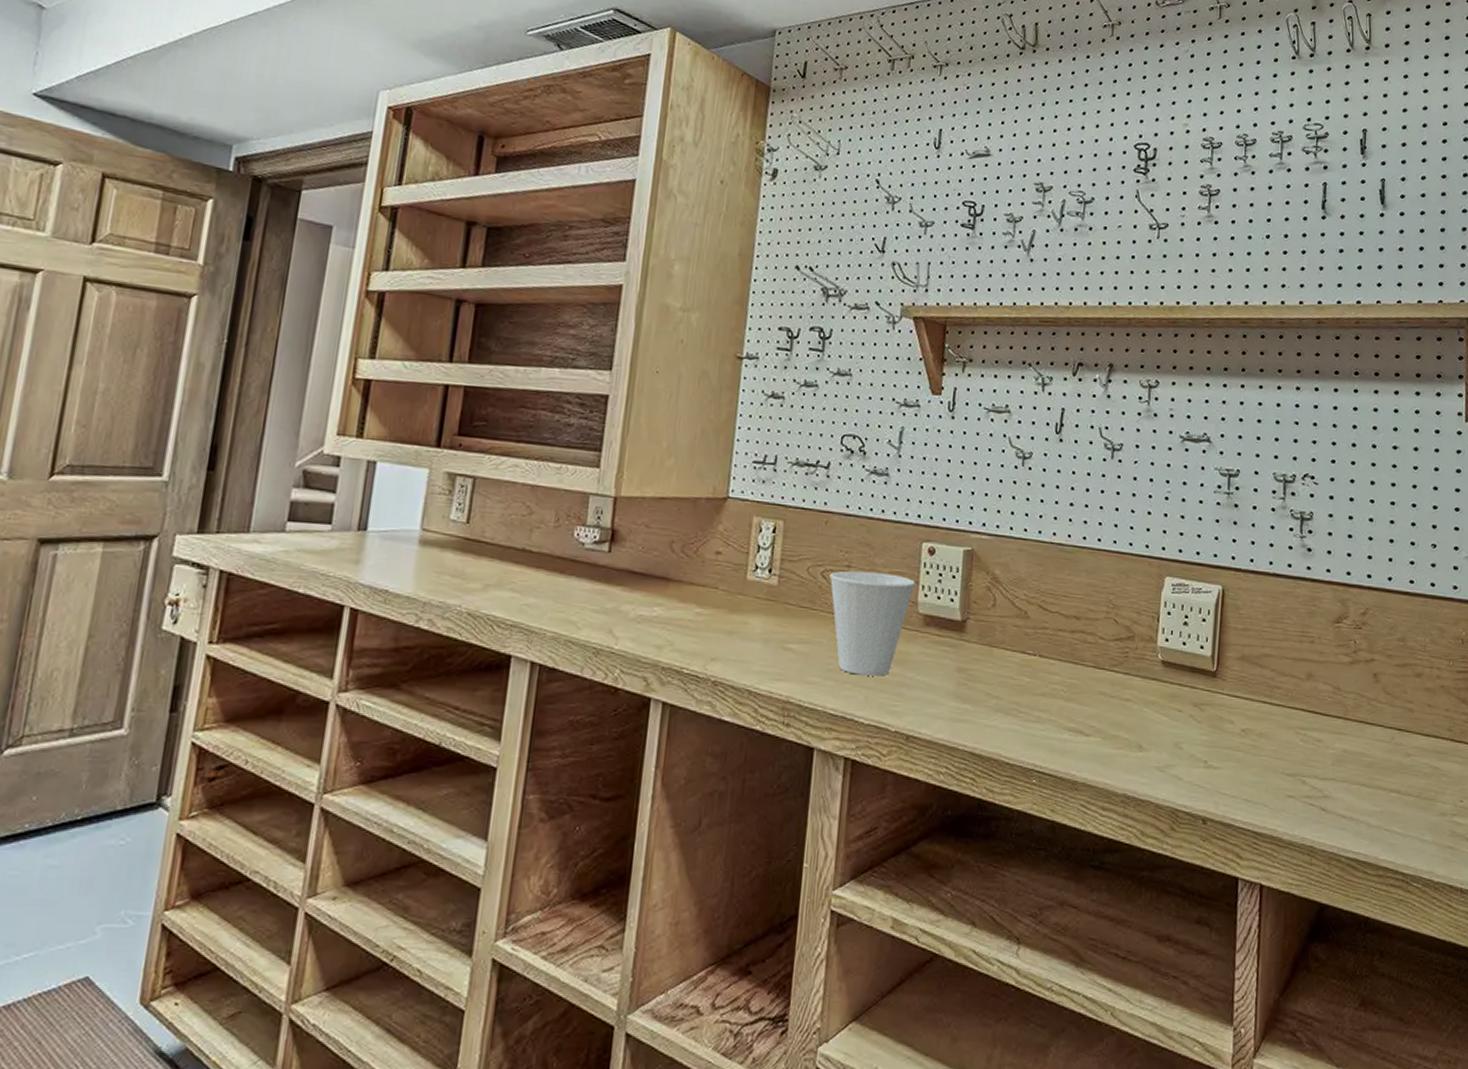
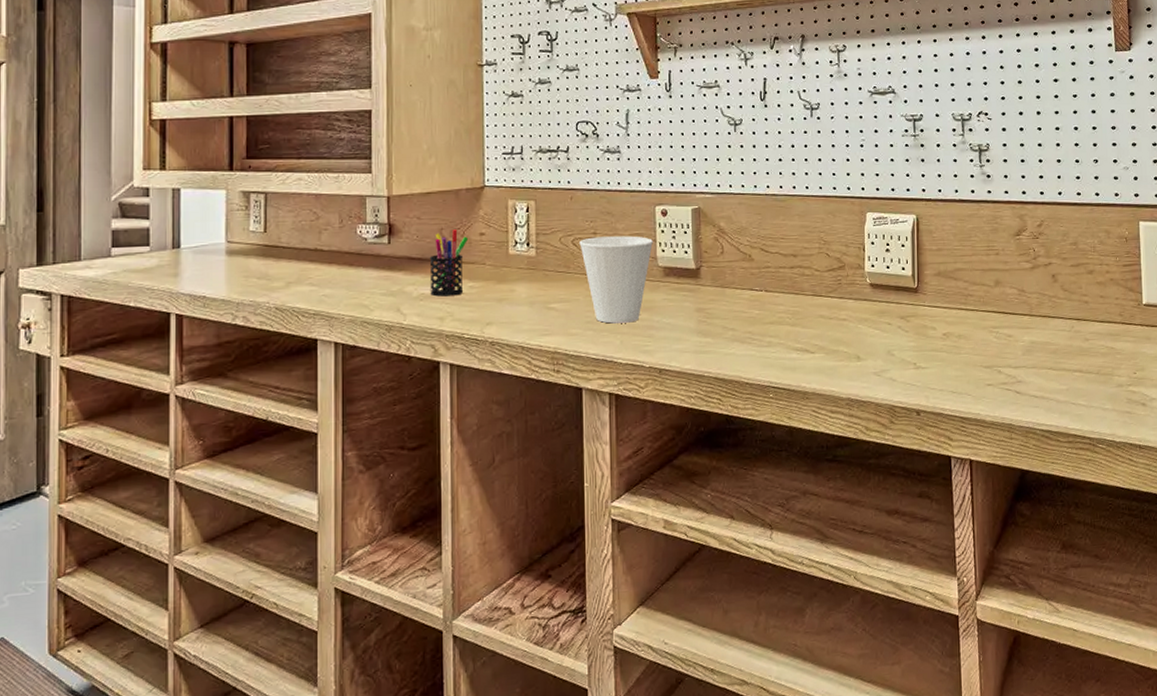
pen holder: none [649,544,702,622] -> present [429,229,469,297]

